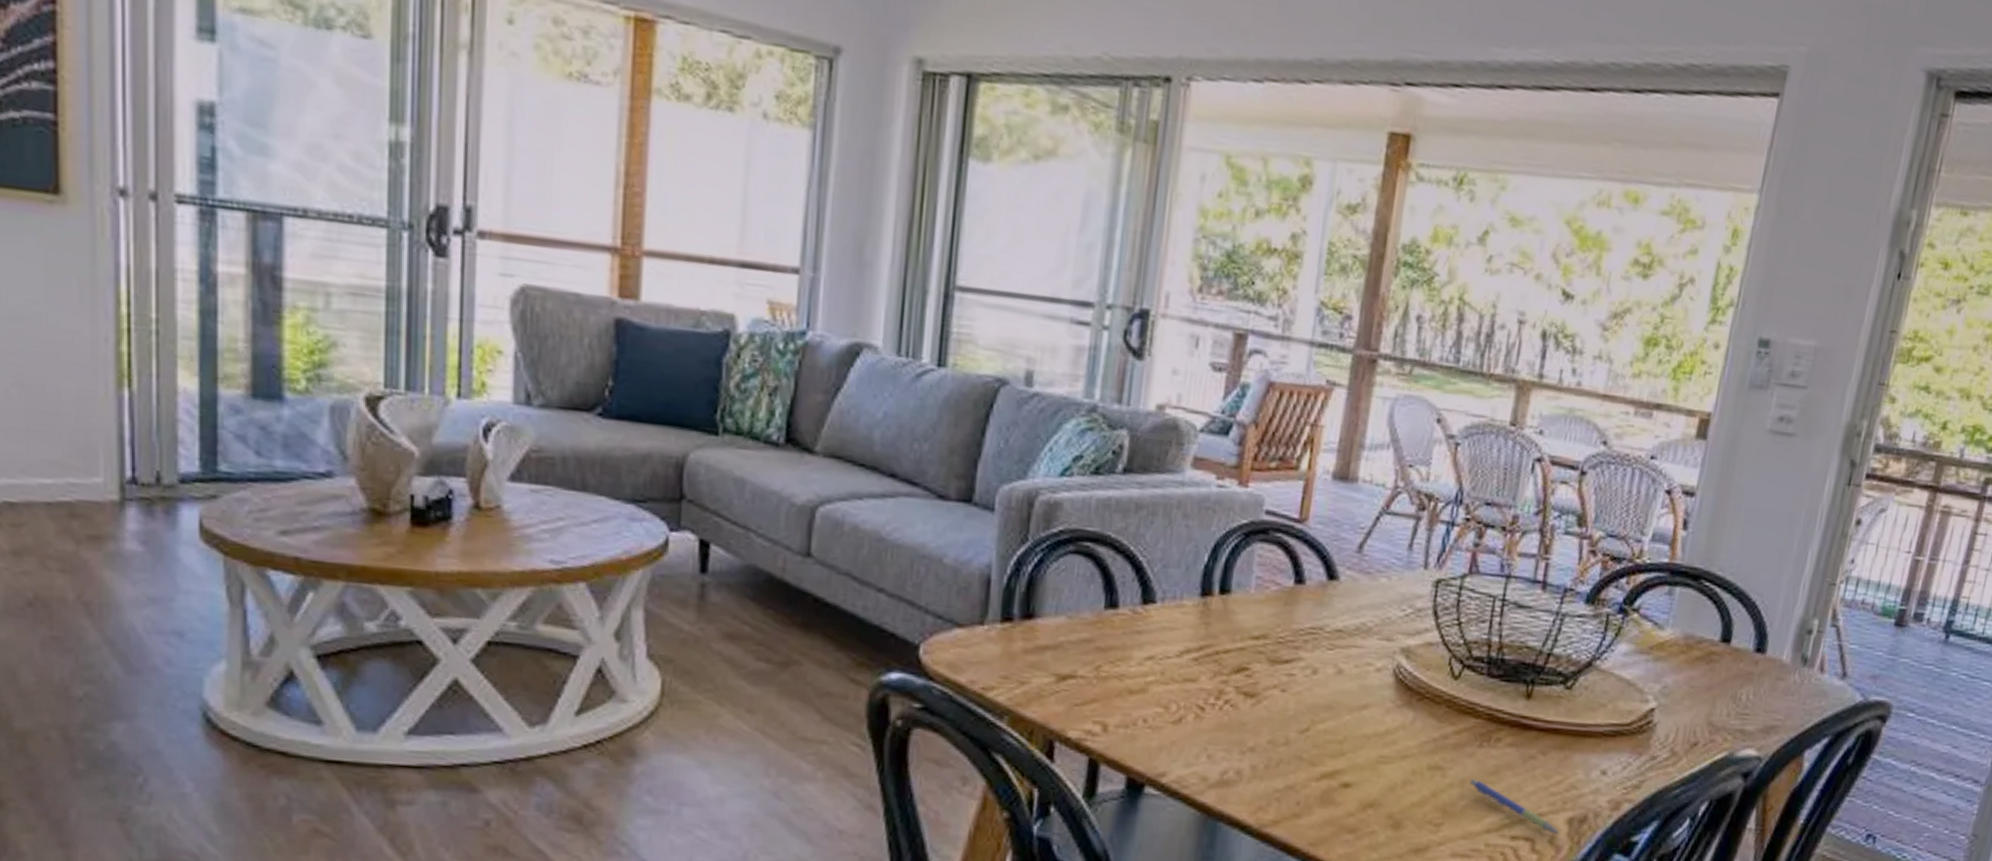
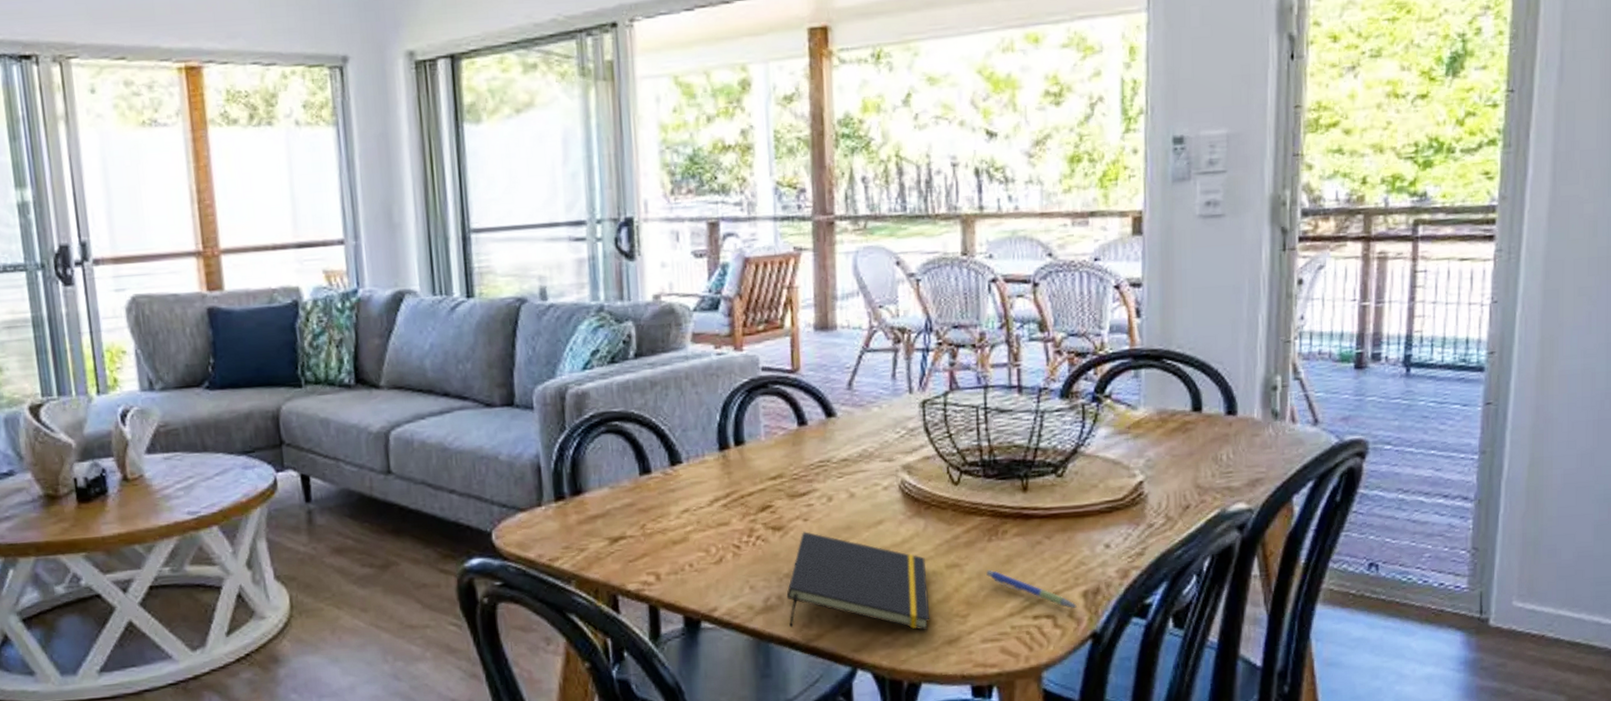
notepad: none [1243,703,1407,835] -> present [786,532,930,631]

